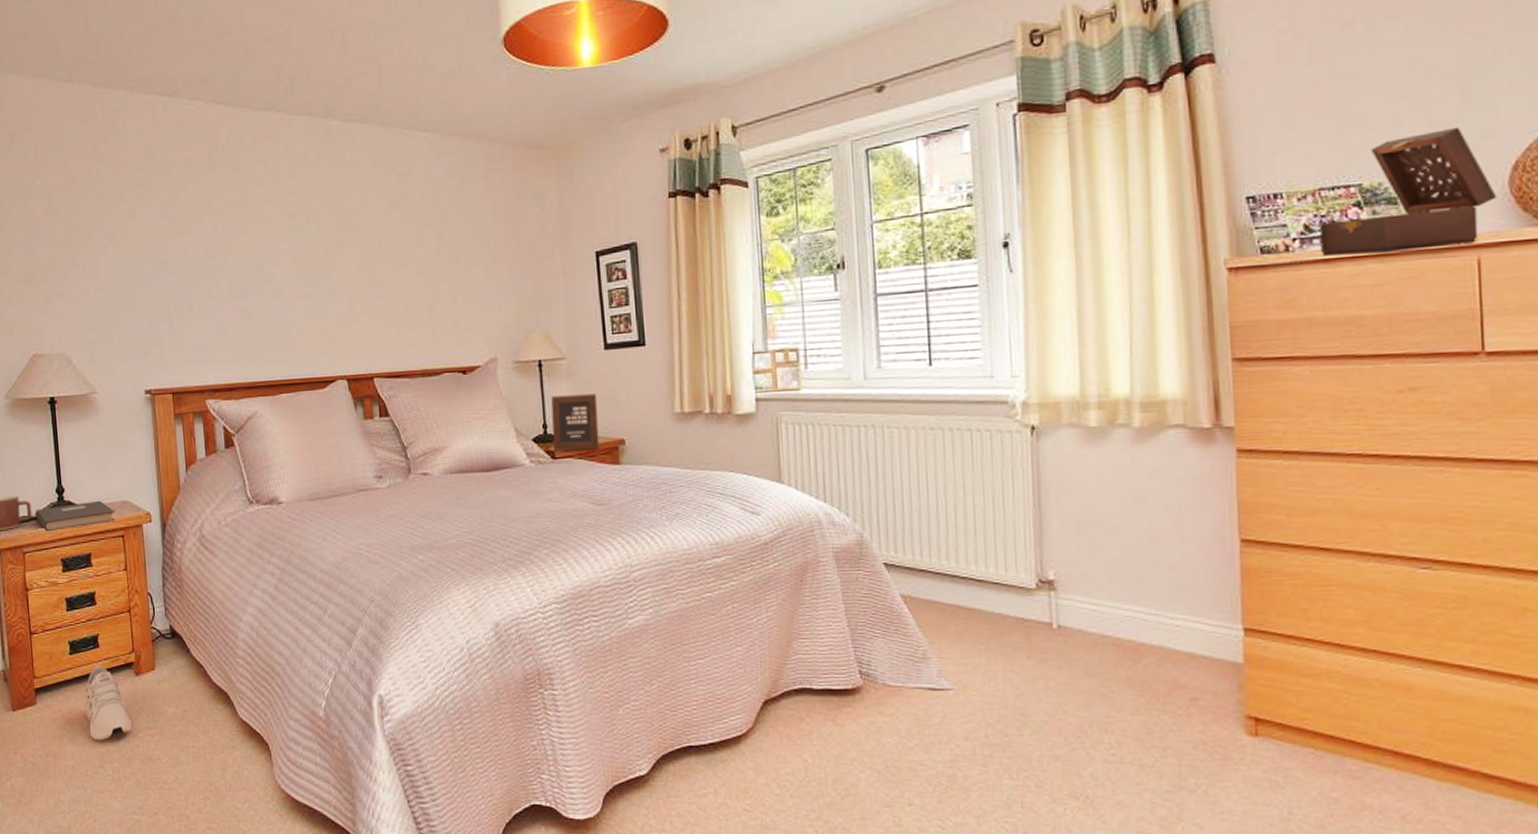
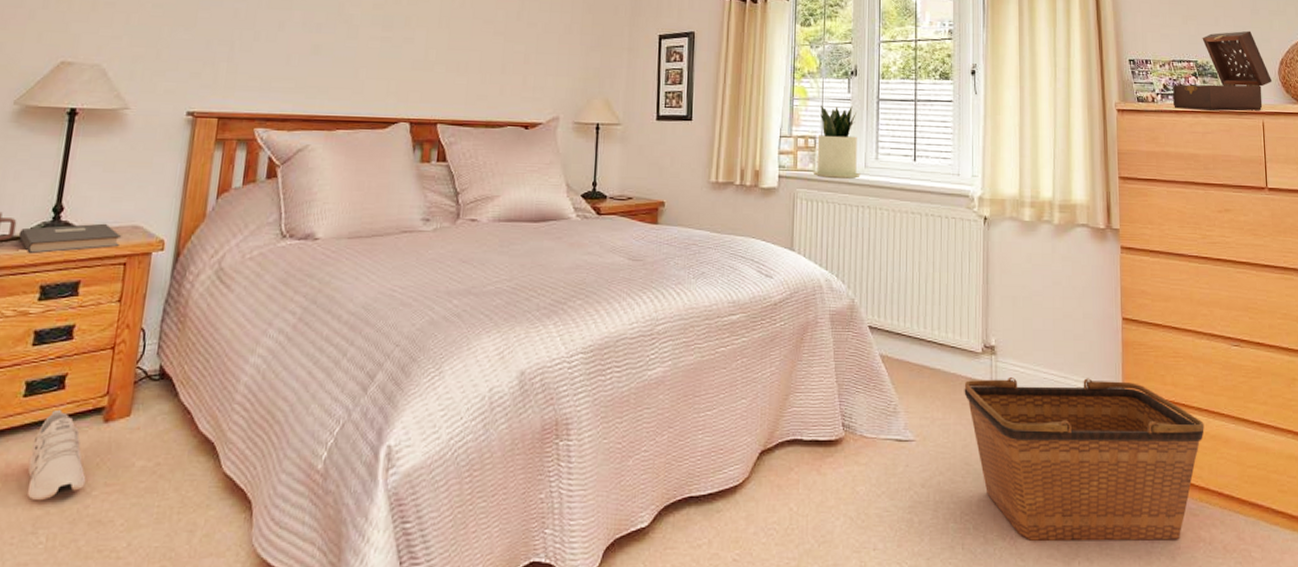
picture frame: present [551,393,600,452] -> none [599,157,644,209]
planter: none [797,307,859,397] -> present [813,106,860,180]
bicycle basket: none [1014,615,1372,807] -> present [964,377,1204,541]

